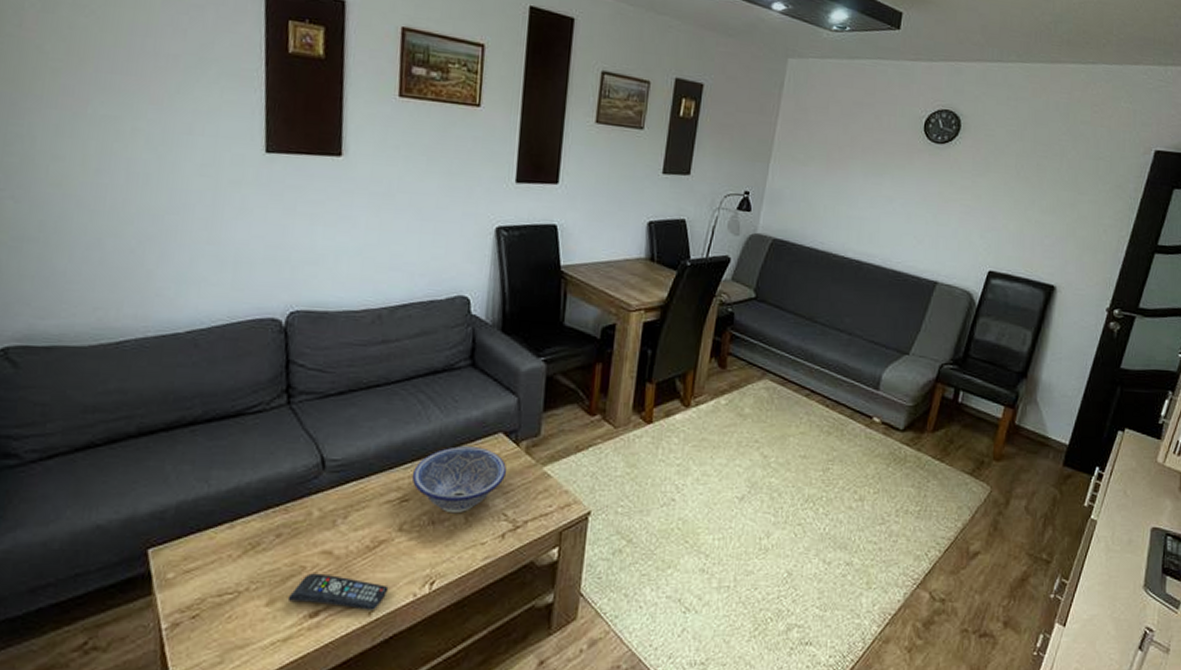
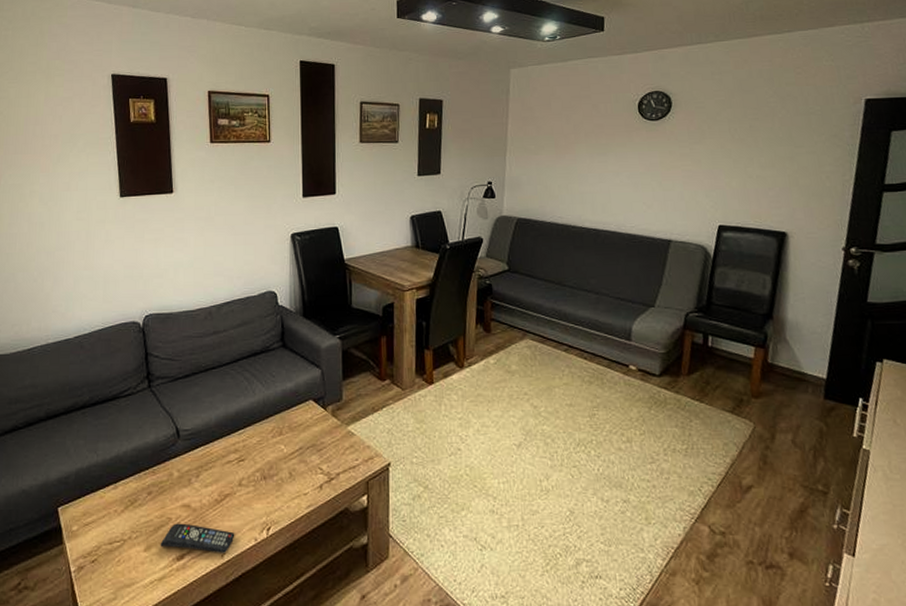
decorative bowl: present [411,446,506,514] -> none [245,413,318,470]

